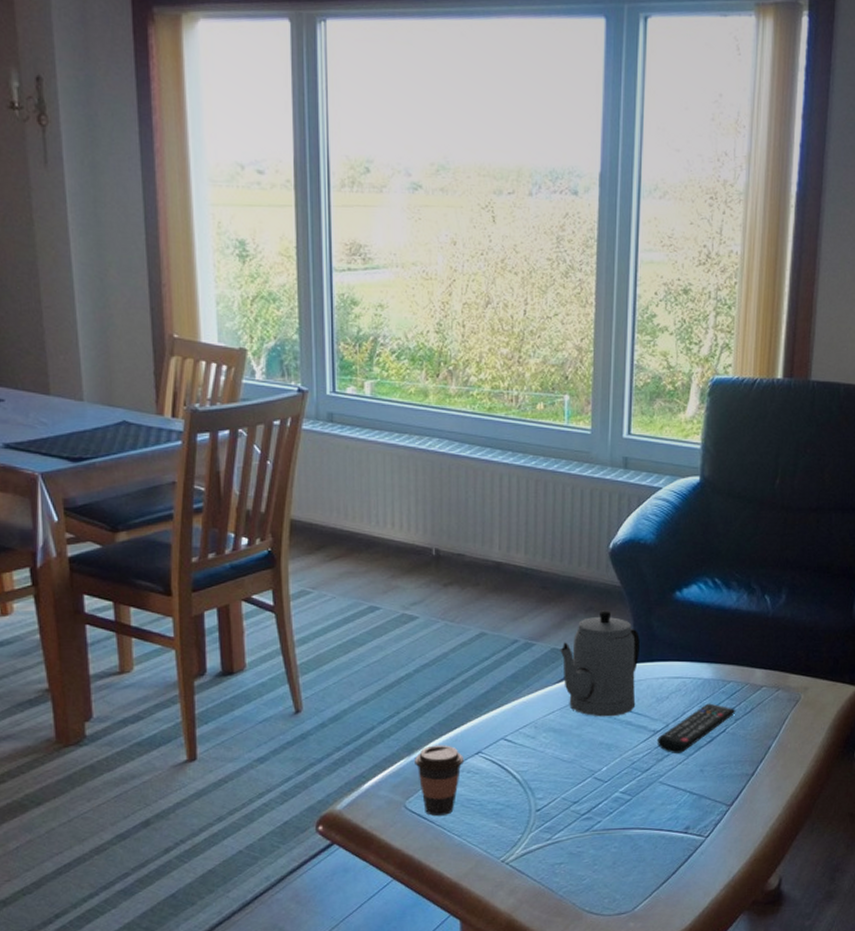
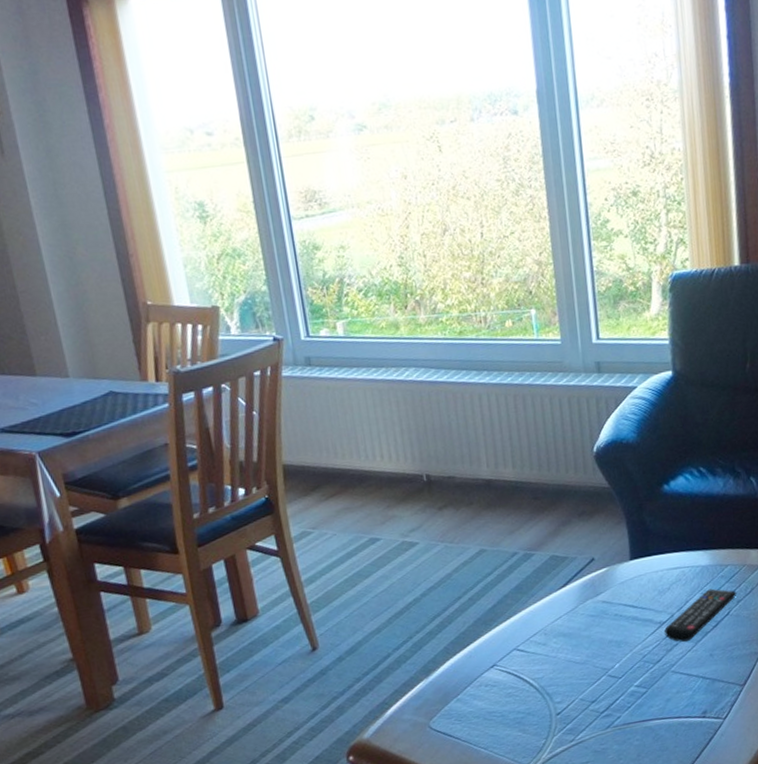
coffee cup: present [415,745,465,817] -> none [433,662,481,733]
teapot: present [560,610,640,717] -> none [559,512,638,616]

